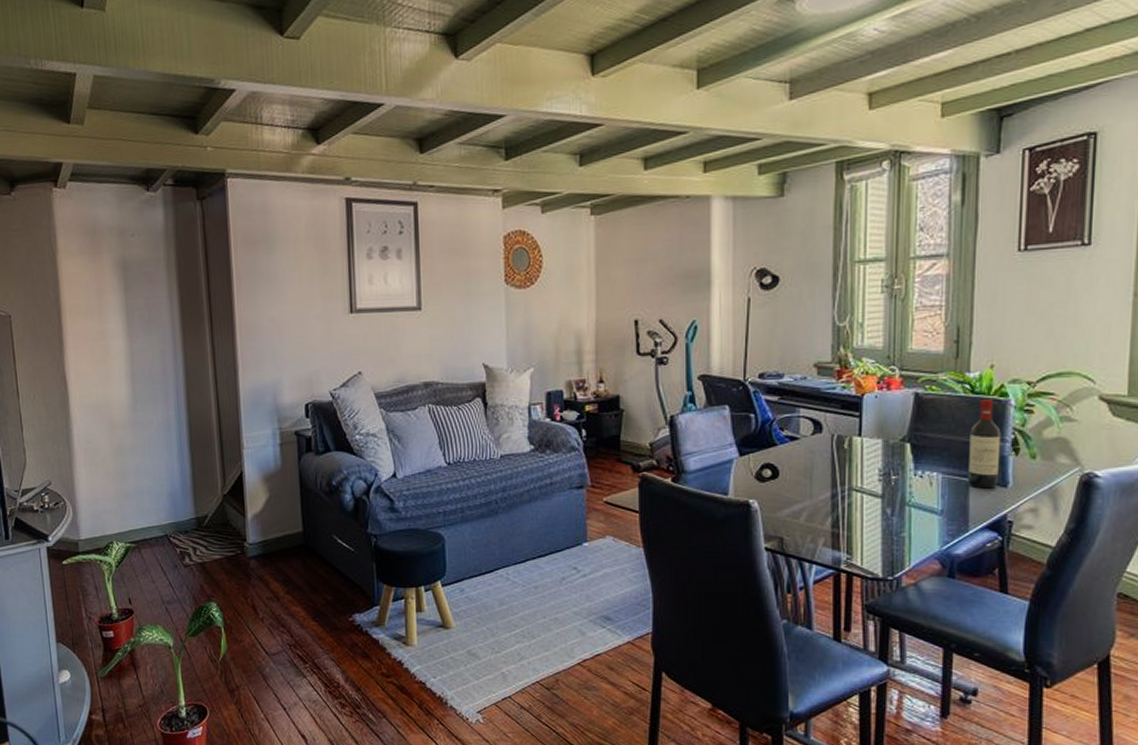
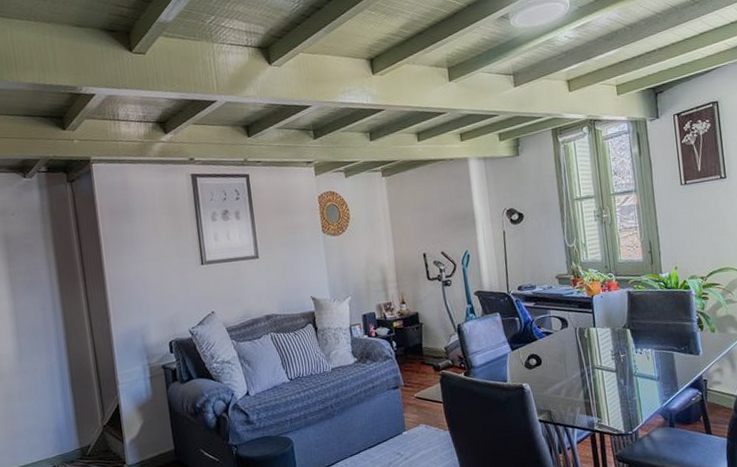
wine bottle: present [967,398,1001,489] -> none [668,291,693,358]

